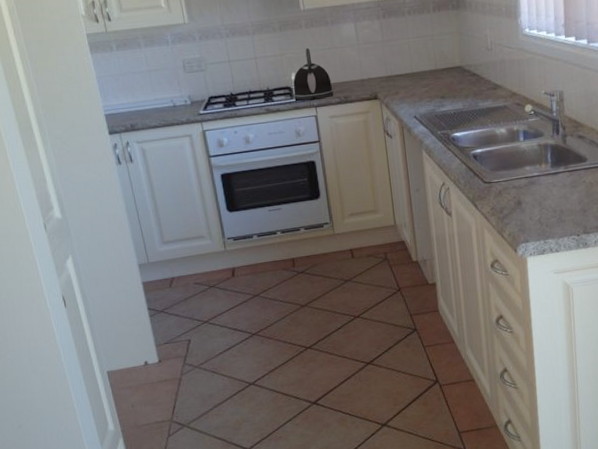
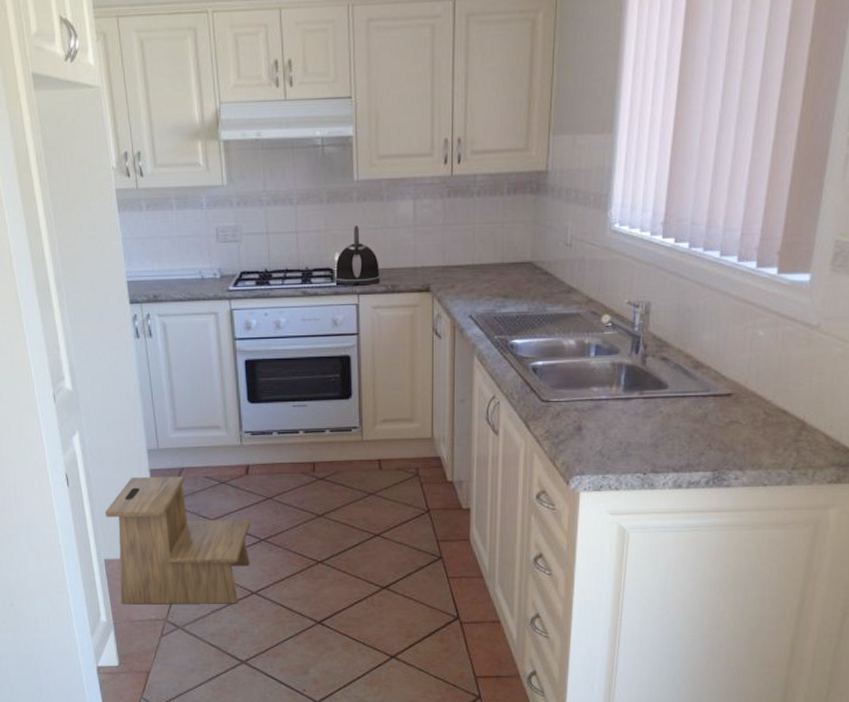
step stool: none [103,285,245,412] -> present [105,476,251,605]

